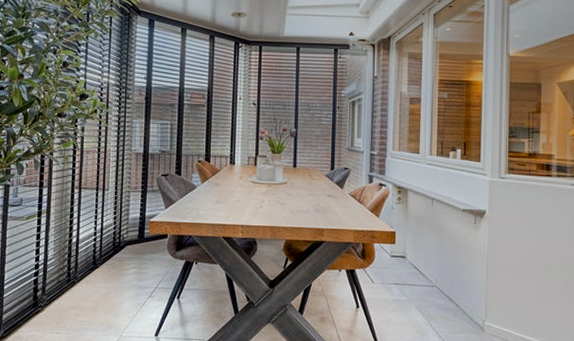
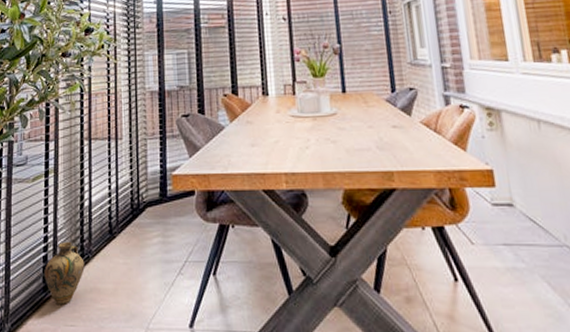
jug: none [34,269,70,317] -> present [44,241,85,304]

